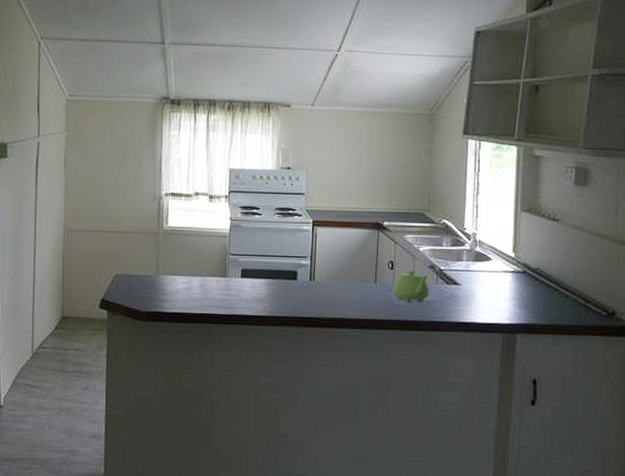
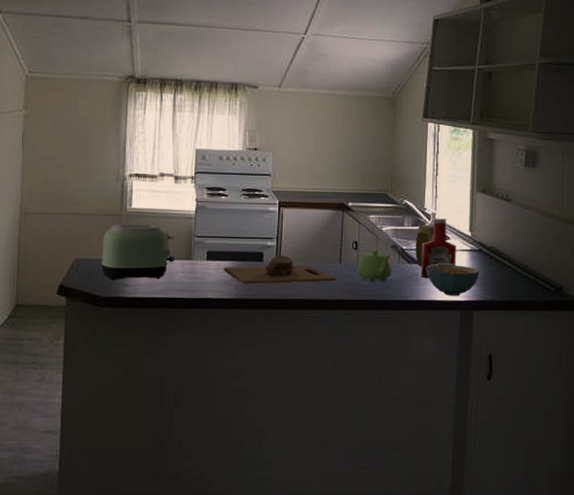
toaster: none [139,241,211,296] -> present [101,224,175,281]
cutting board: none [257,274,371,302] -> present [223,255,336,284]
jar: none [454,244,475,288] -> present [415,224,434,267]
ketchup bottle: none [460,237,499,300] -> present [421,217,457,279]
cereal bowl: none [466,286,524,319] -> present [427,264,480,296]

